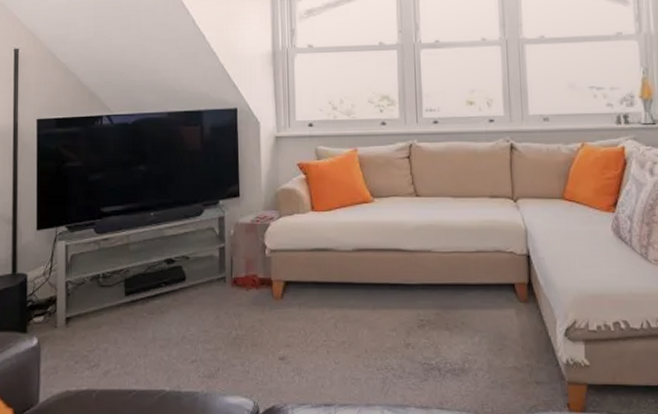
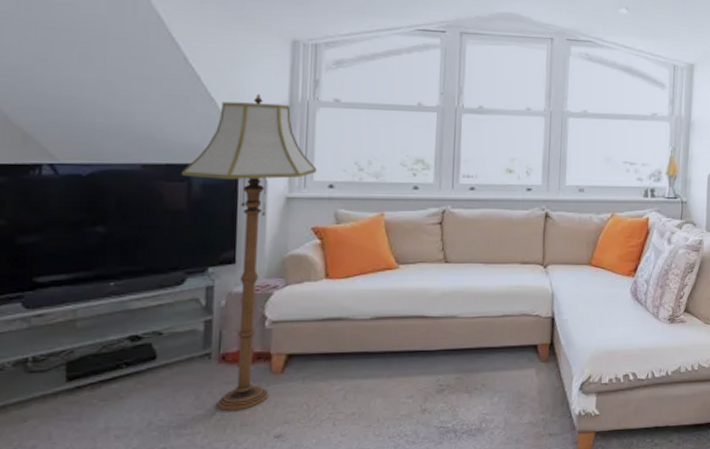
floor lamp: none [196,46,298,332] -> present [182,94,317,412]

